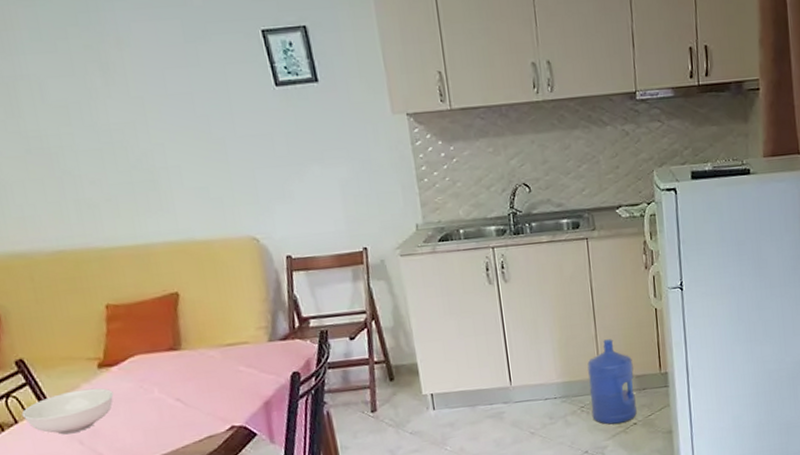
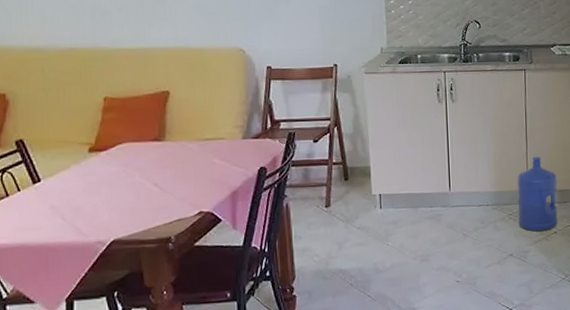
bowl: present [21,388,114,435] -> none [13,169,99,210]

